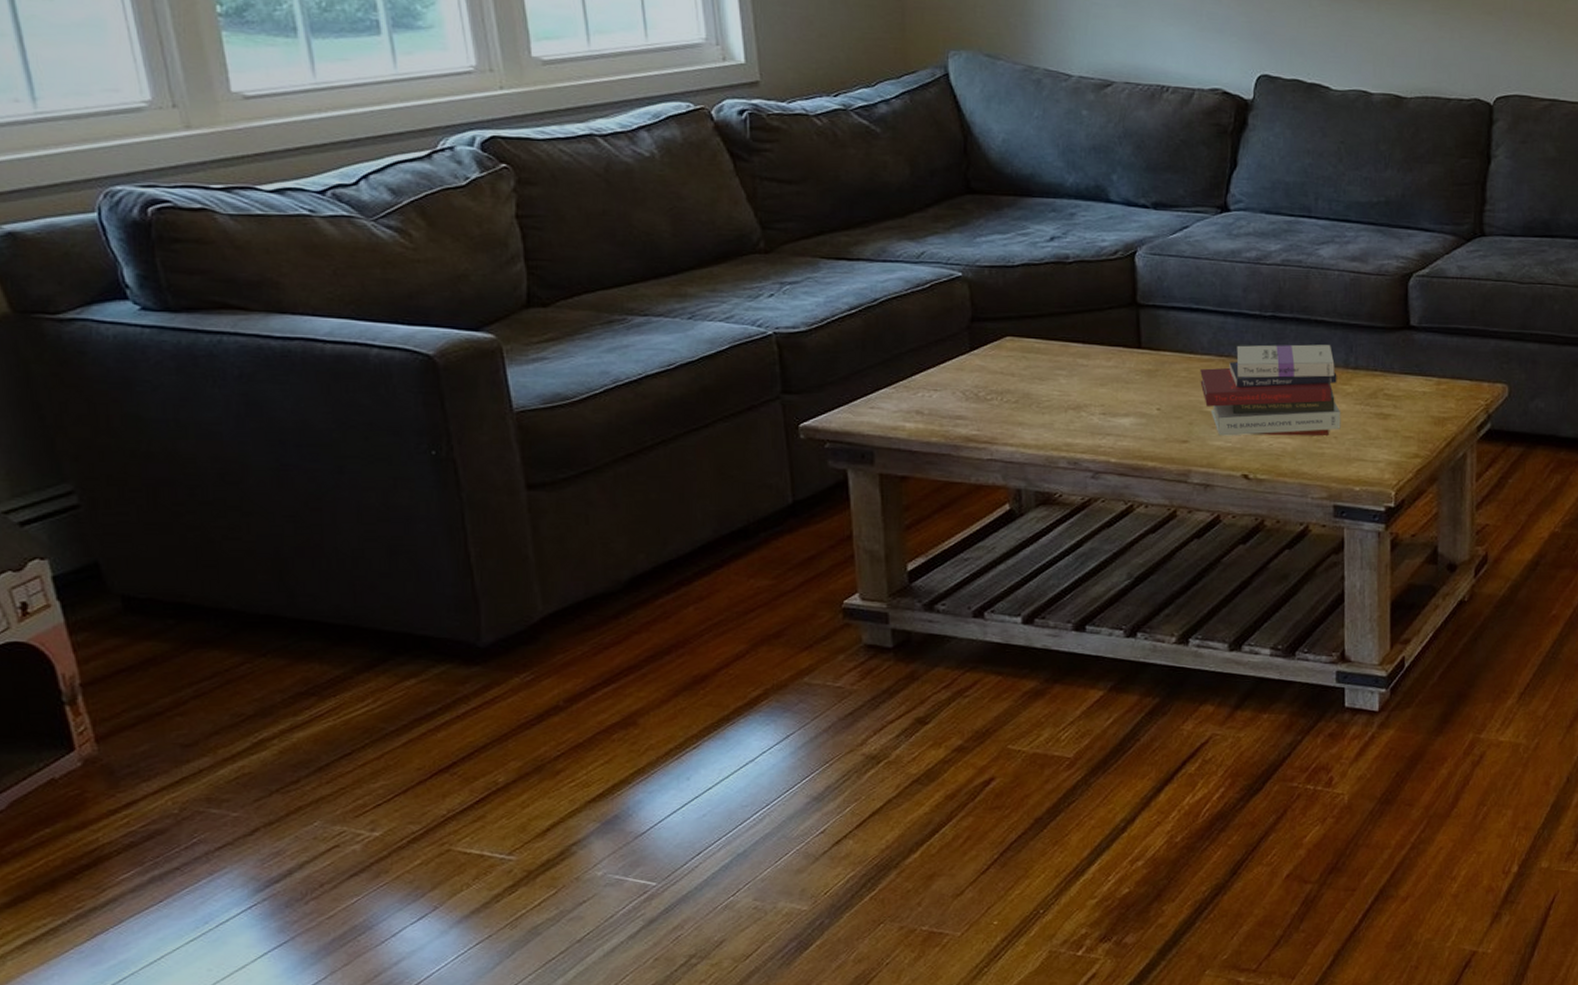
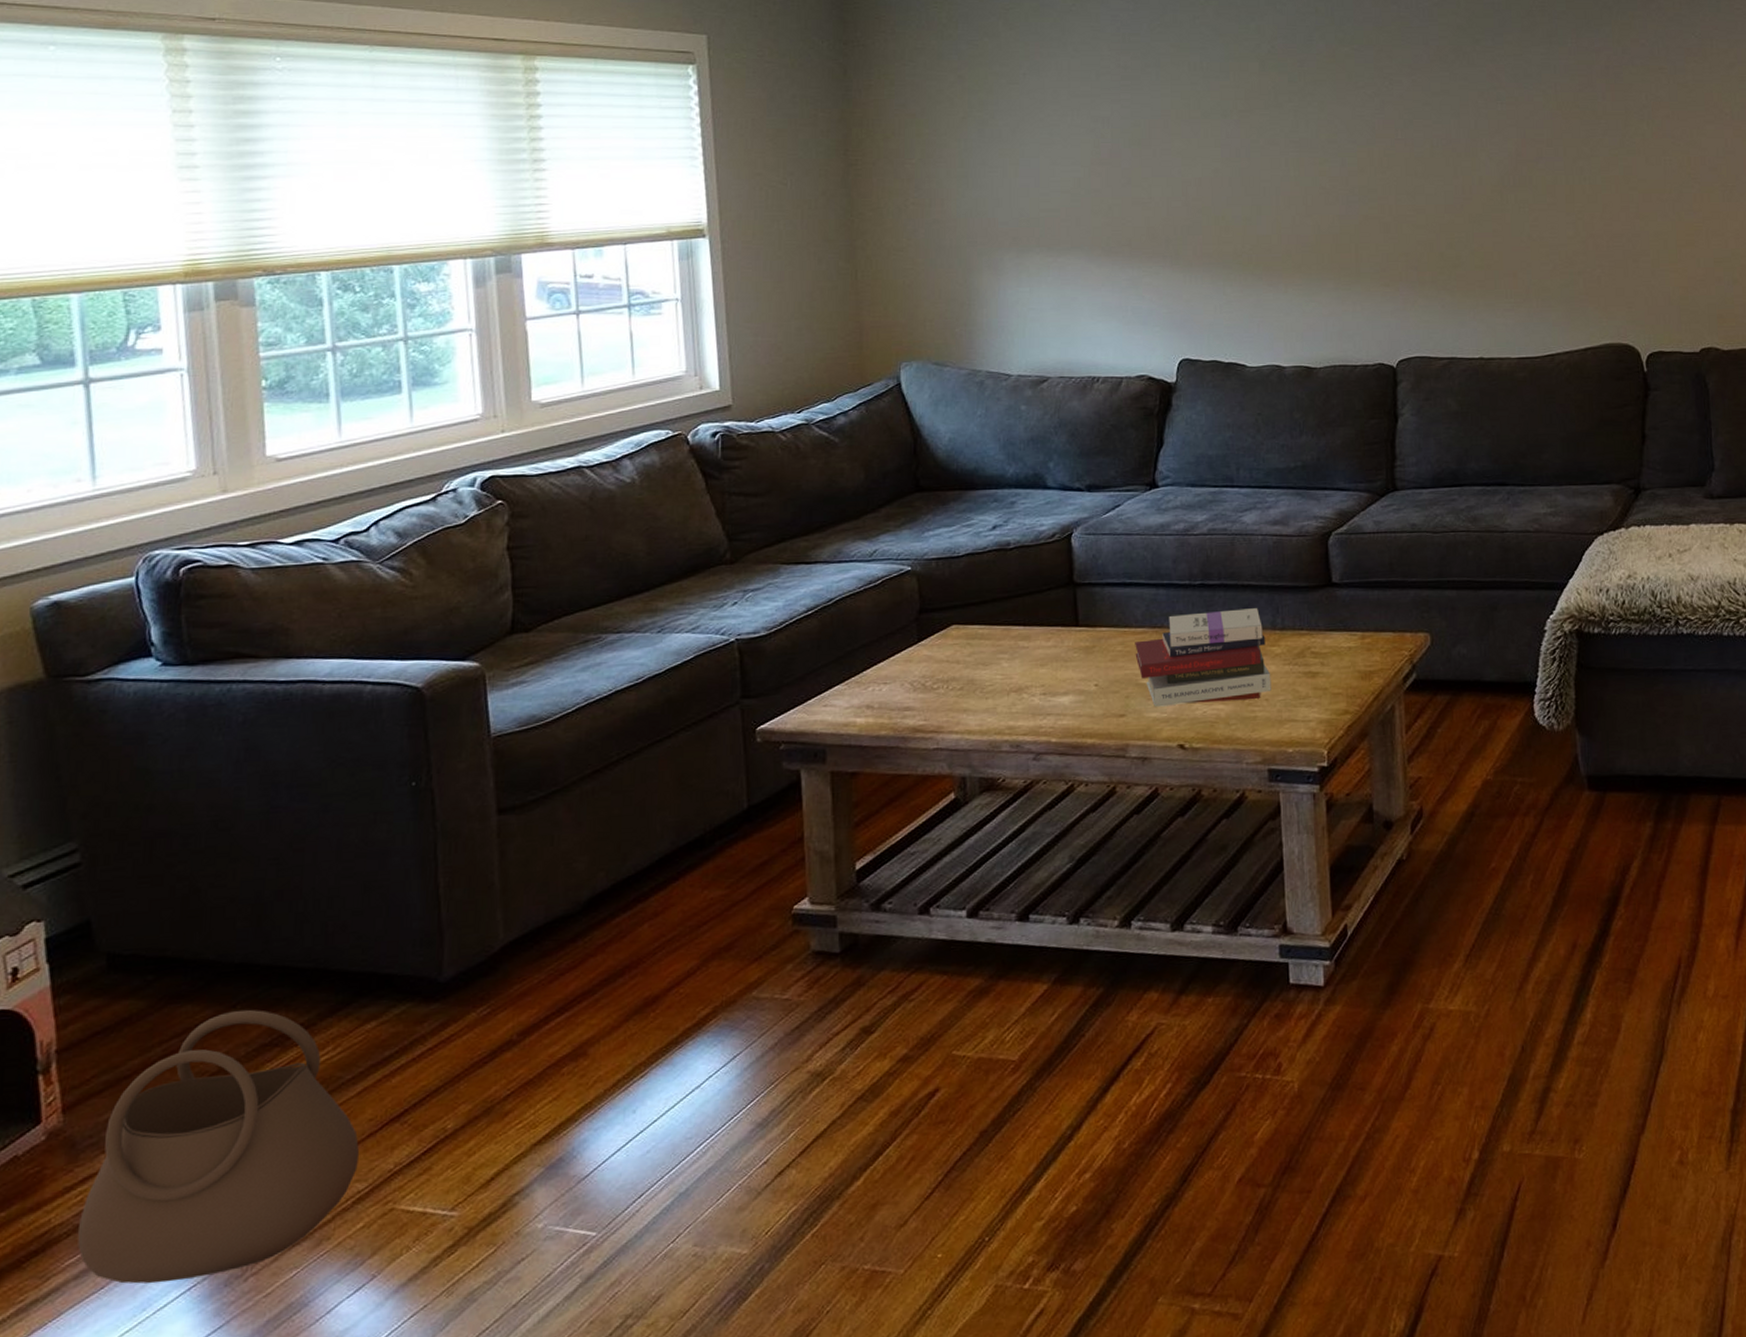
basket: none [128,659,411,901] -> present [77,1009,360,1284]

